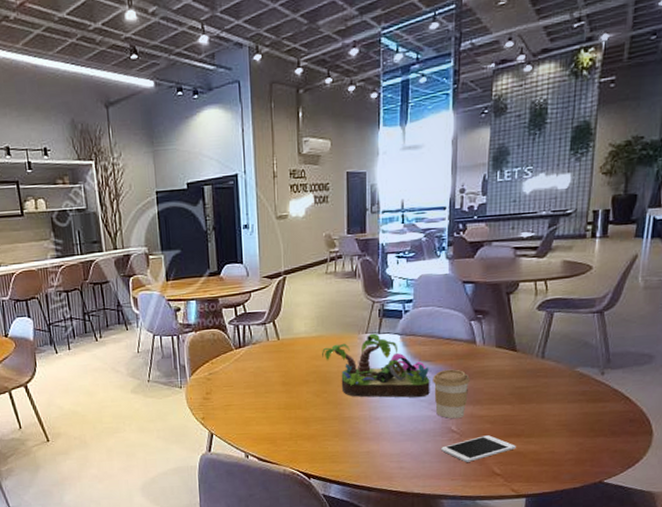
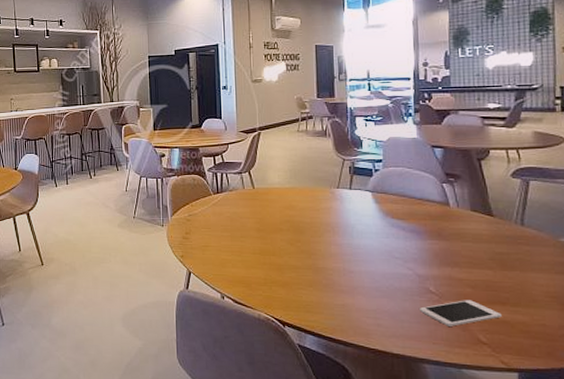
plant: present [322,333,430,398] -> none [295,189,405,254]
coffee cup: present [433,369,470,419] -> none [407,229,446,280]

